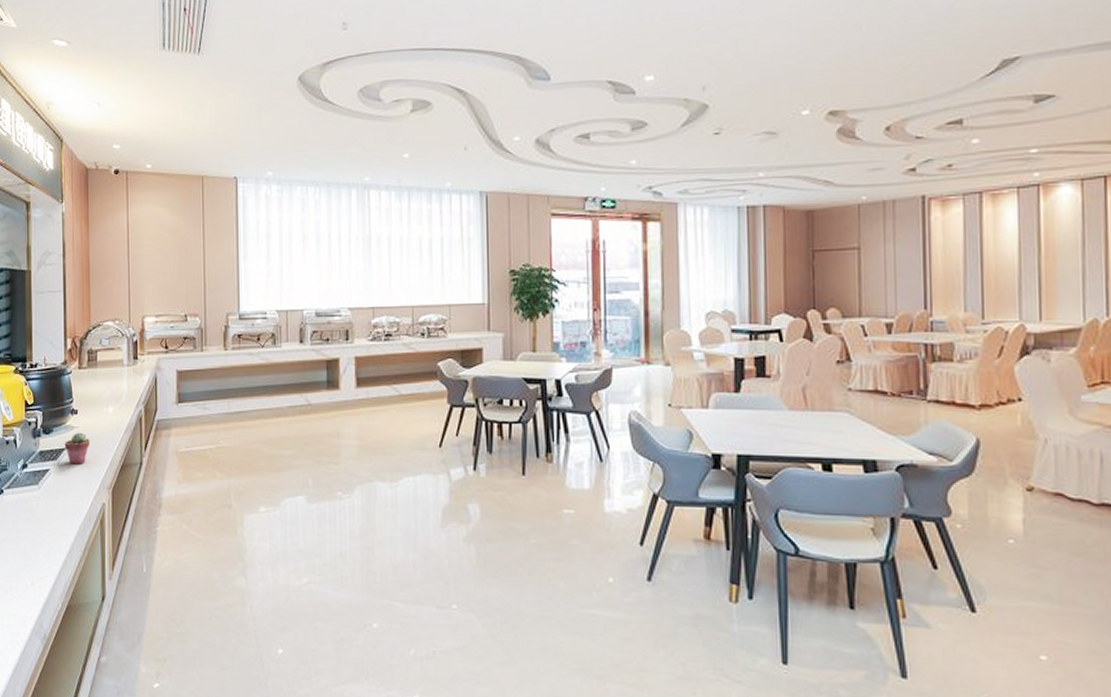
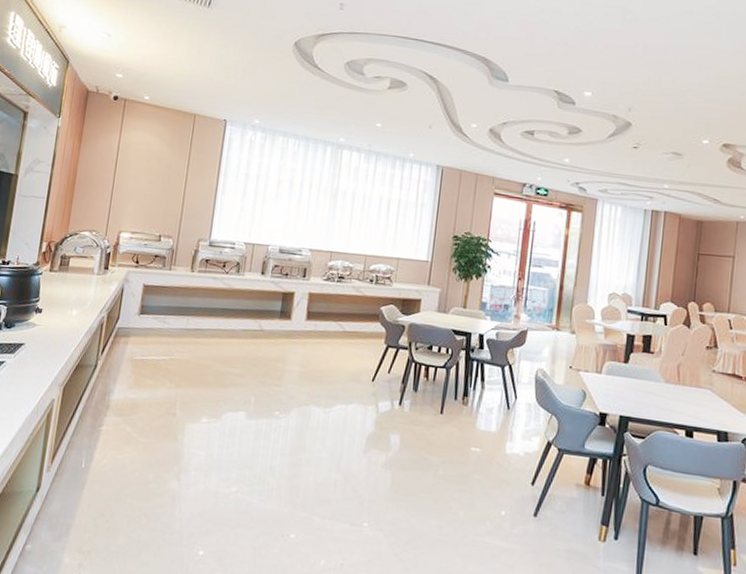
potted succulent: present [64,432,91,465] -> none [23,330,50,360]

